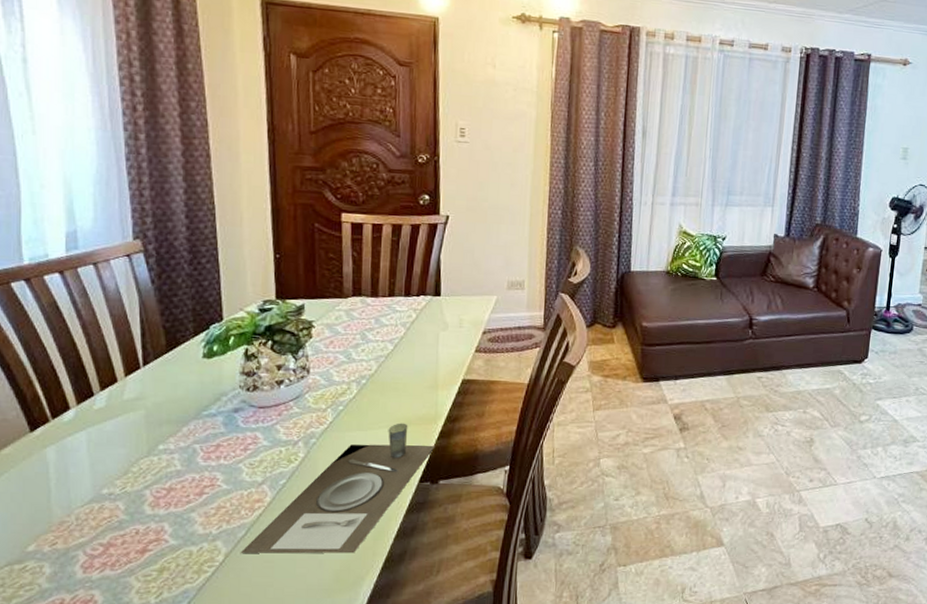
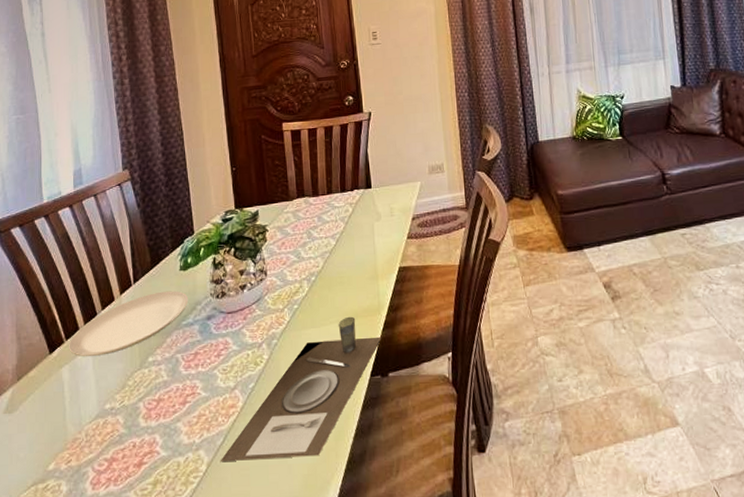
plate: none [56,378,212,439] -> present [69,290,189,356]

